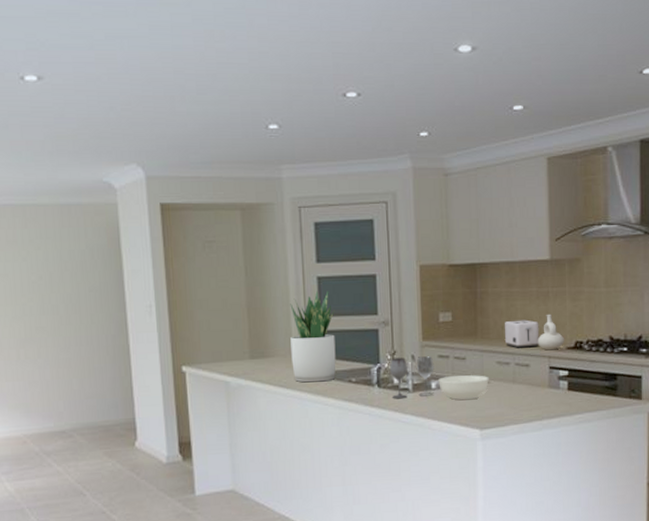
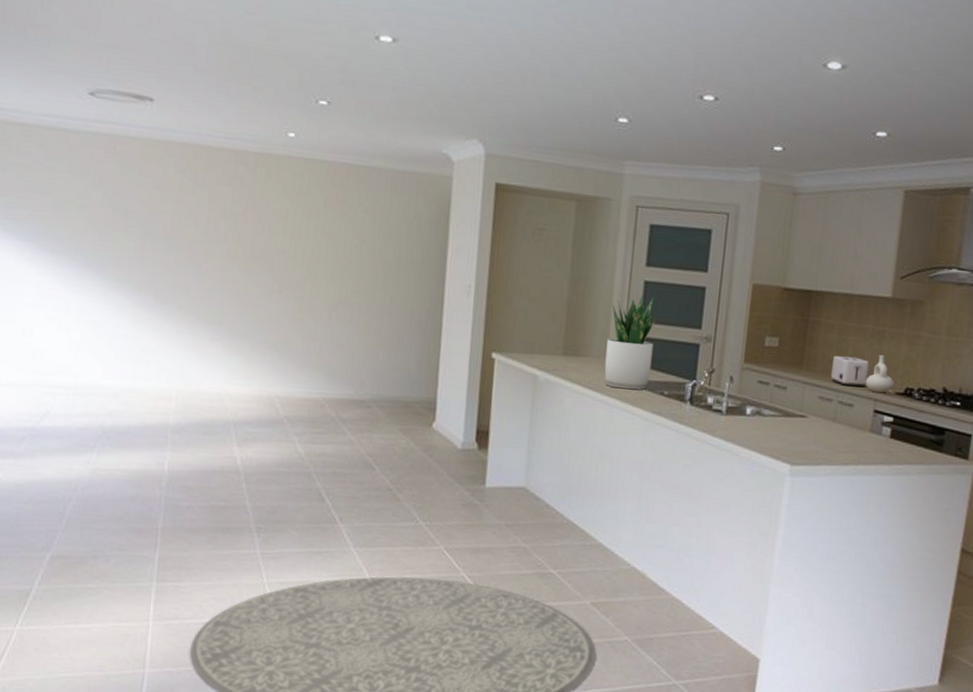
wineglass: present [390,356,434,399] -> none [704,376,753,422]
bowl: present [437,375,489,400] -> none [753,404,808,432]

